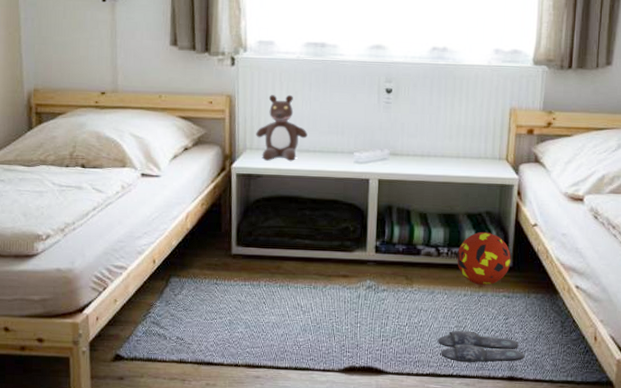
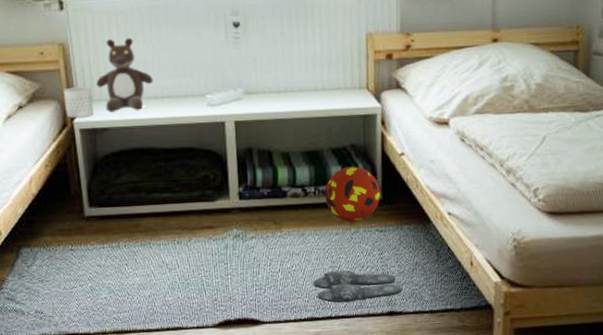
mug: none [225,135,251,164] -> present [63,86,95,119]

